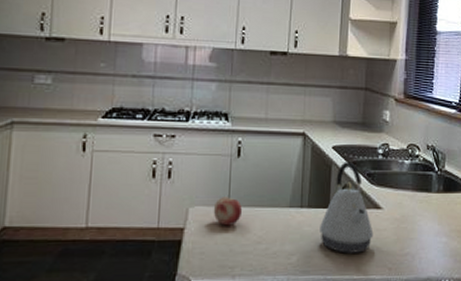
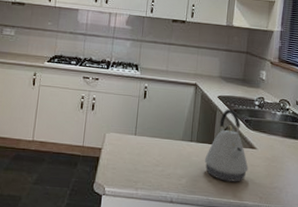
fruit: present [213,197,242,226] -> none [123,127,145,150]

